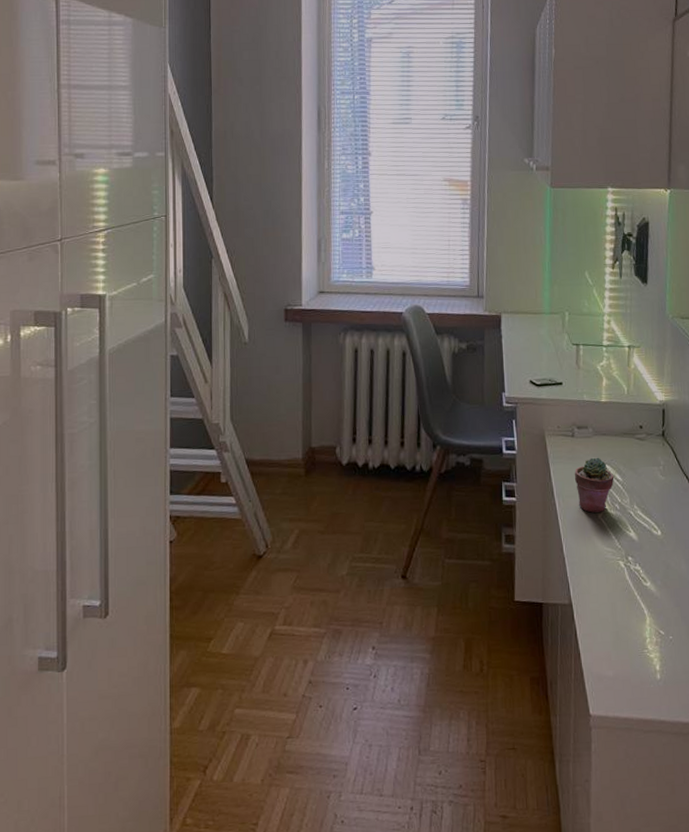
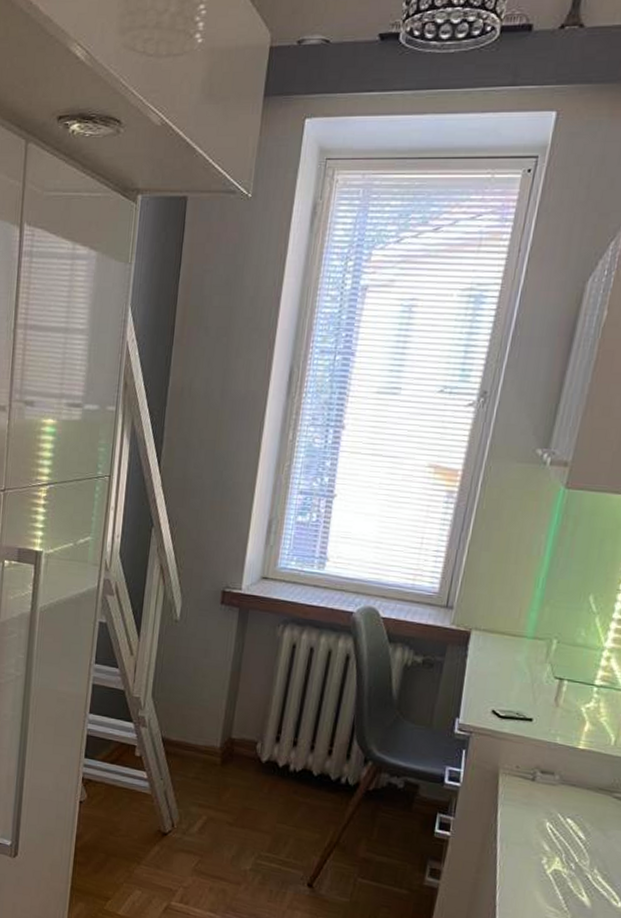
potted succulent: present [574,457,614,513] -> none [524,807,576,868]

